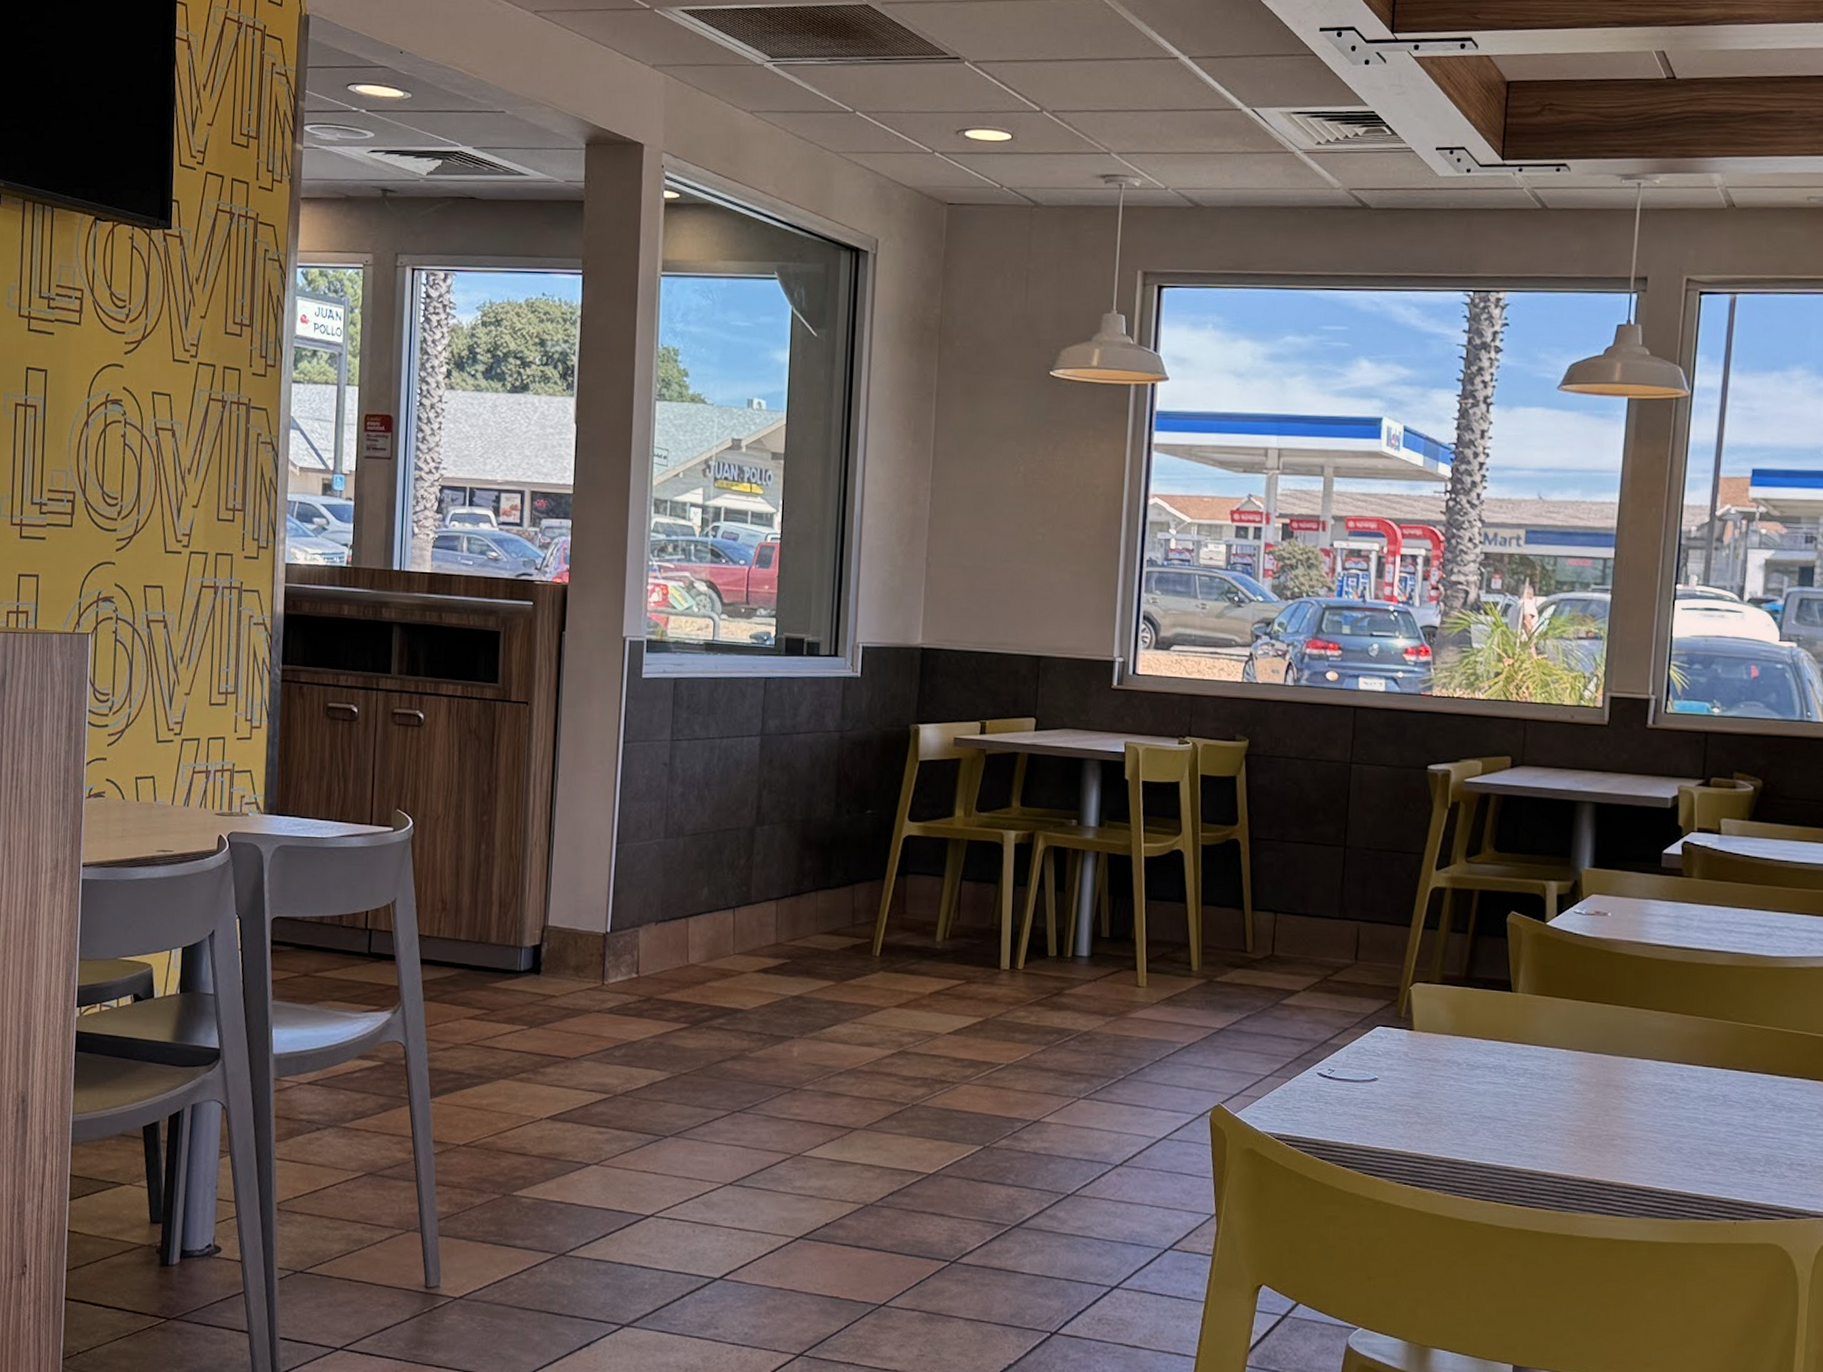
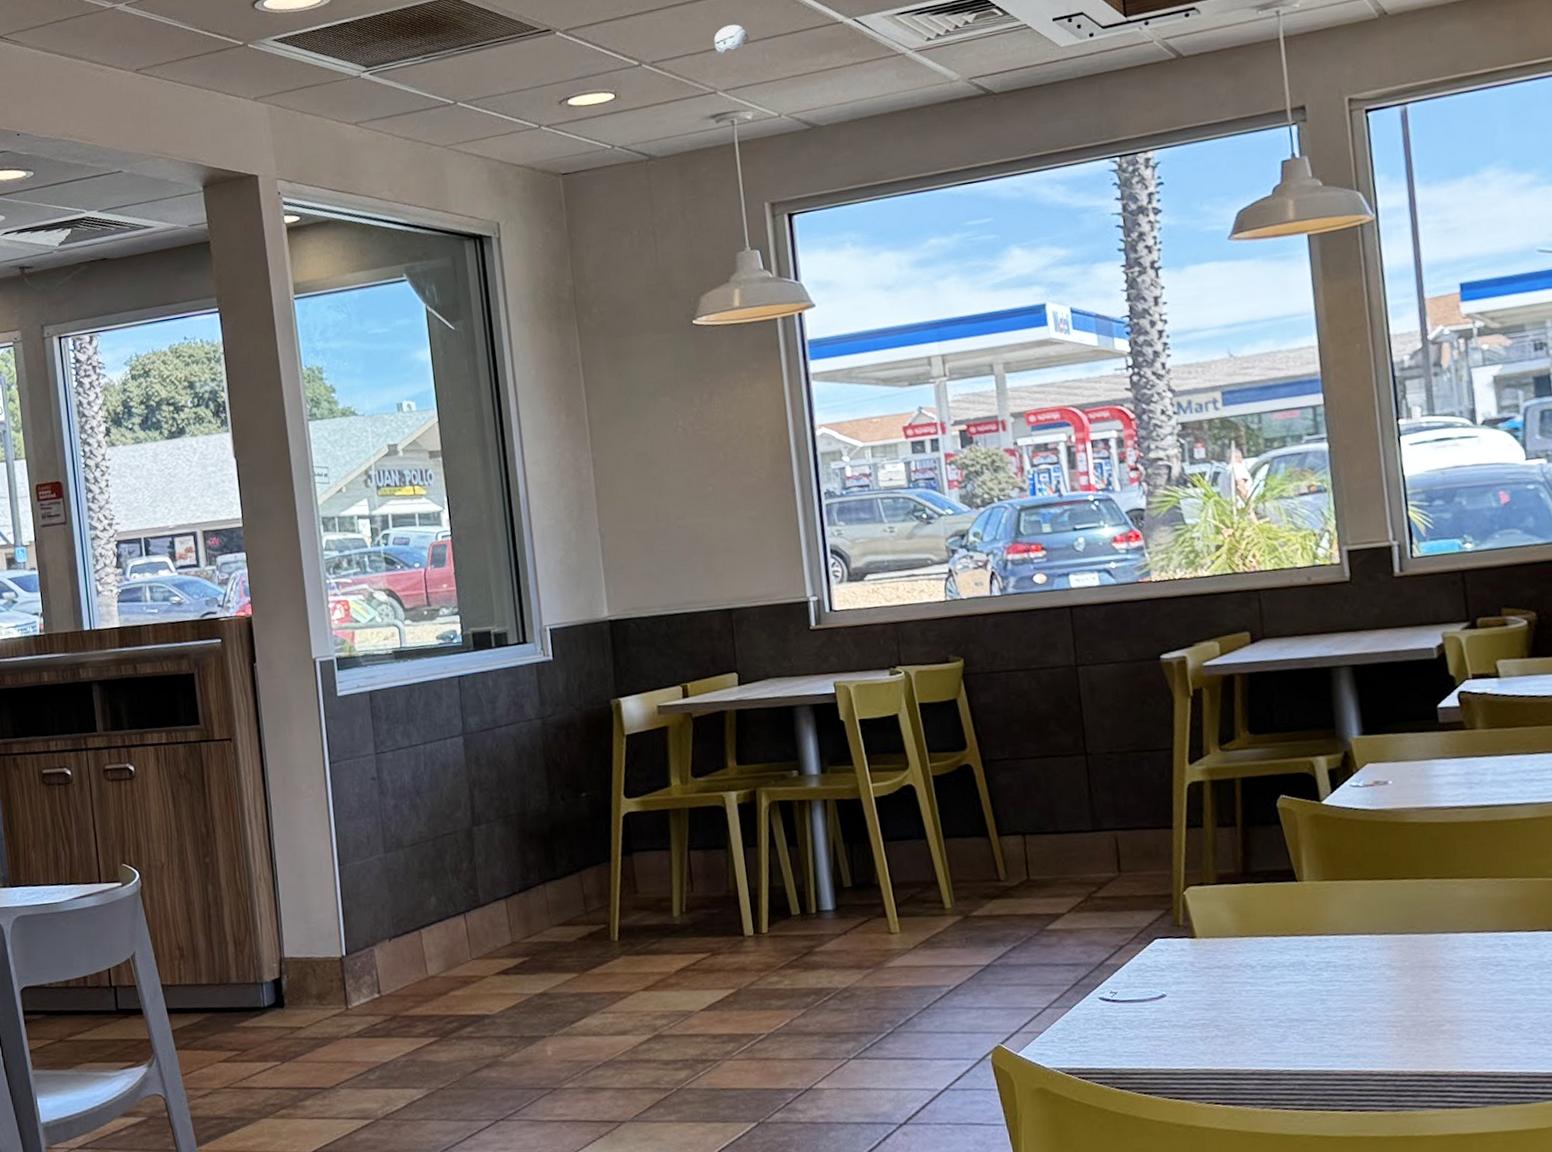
smoke detector: none [1116,90,1151,119] -> present [714,24,750,56]

